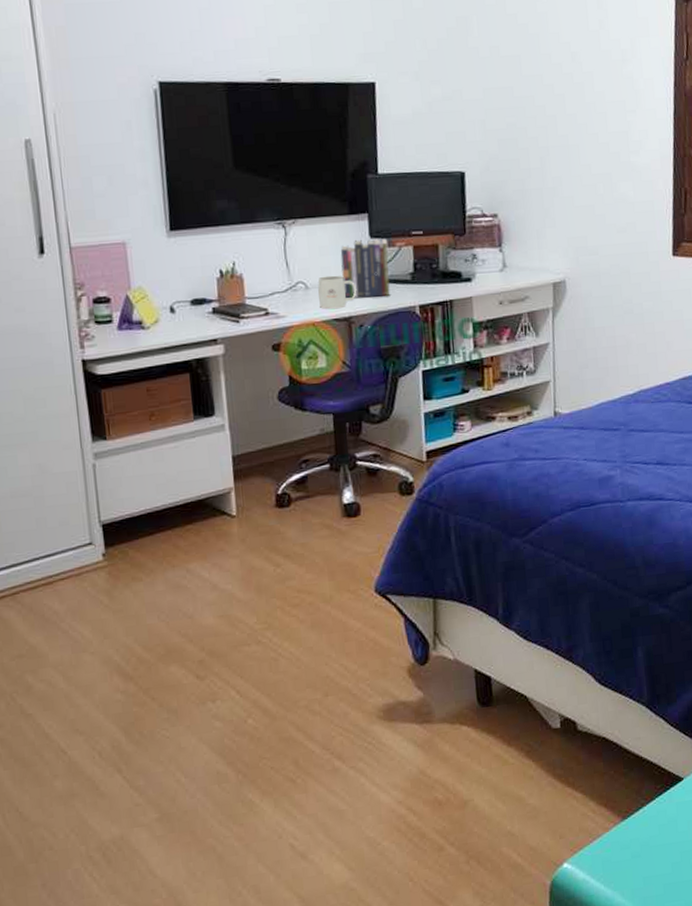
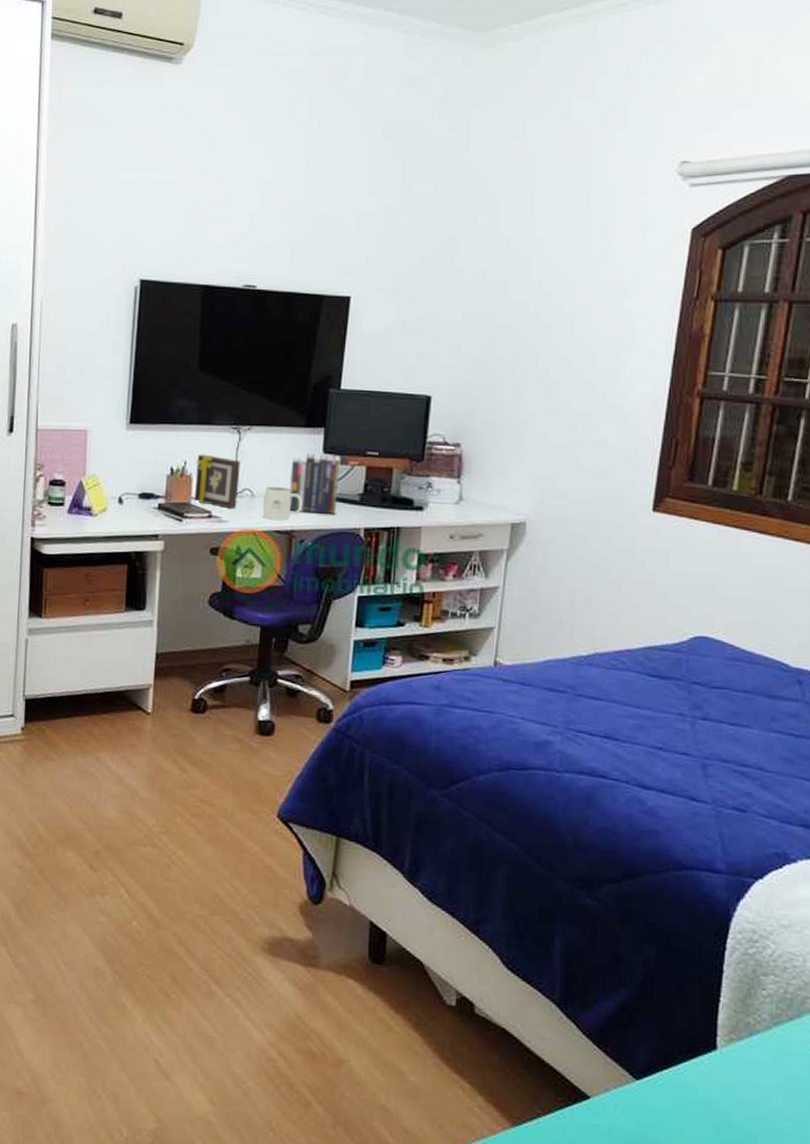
picture frame: none [245,252,293,303] -> present [193,454,240,508]

